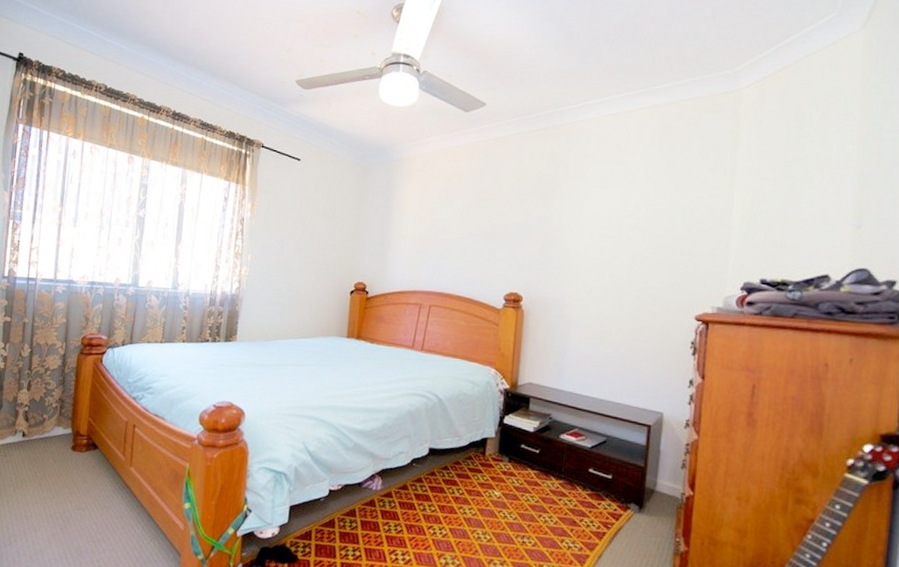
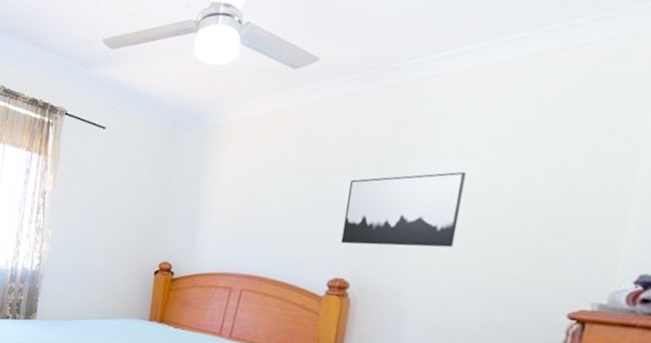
wall art: none [513,200,609,264] -> present [340,172,466,248]

